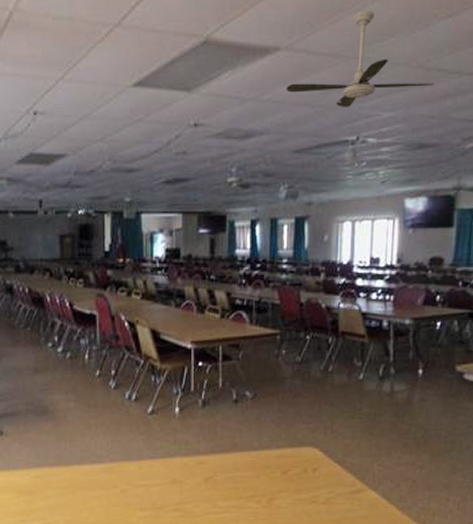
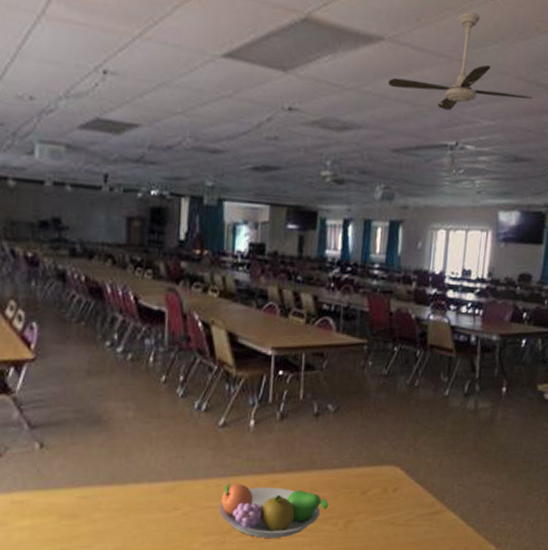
fruit bowl: none [151,464,251,514] -> present [218,483,328,538]

